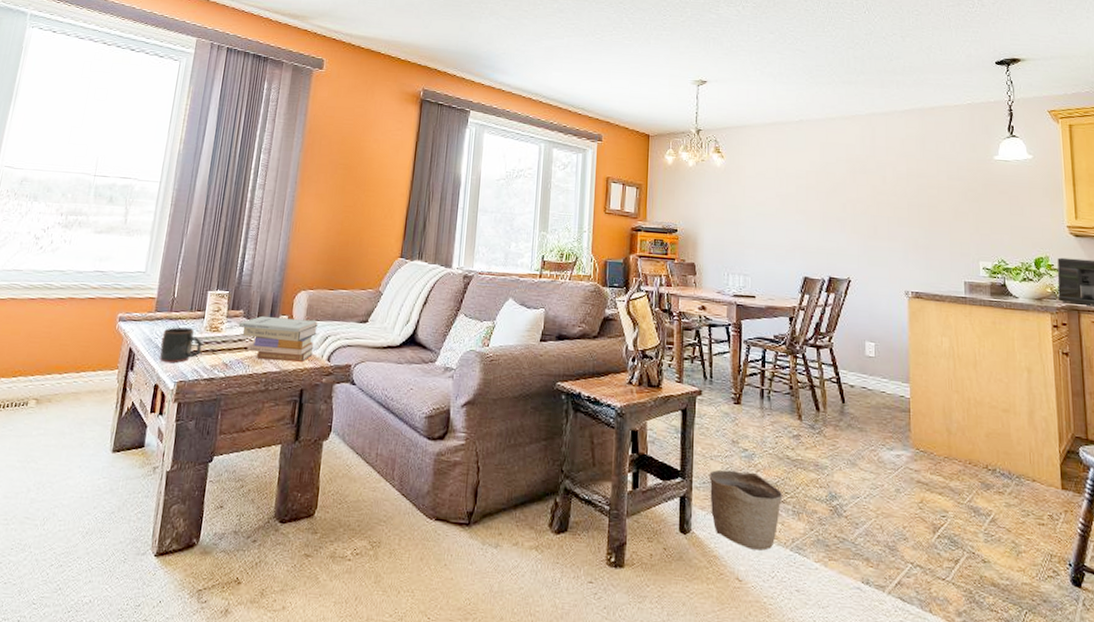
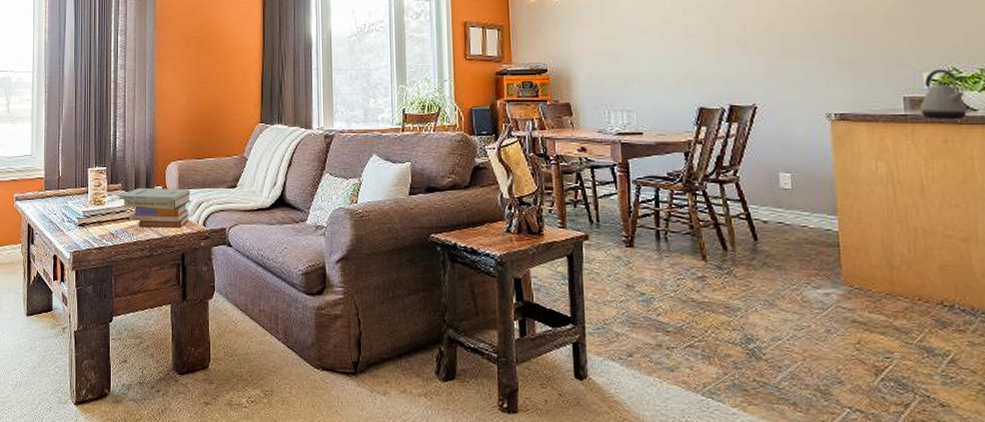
mug: present [159,327,202,363] -> none [54,203,89,236]
basket: present [709,469,783,551] -> none [603,315,690,396]
kettle: none [976,260,1012,305] -> present [919,69,968,120]

